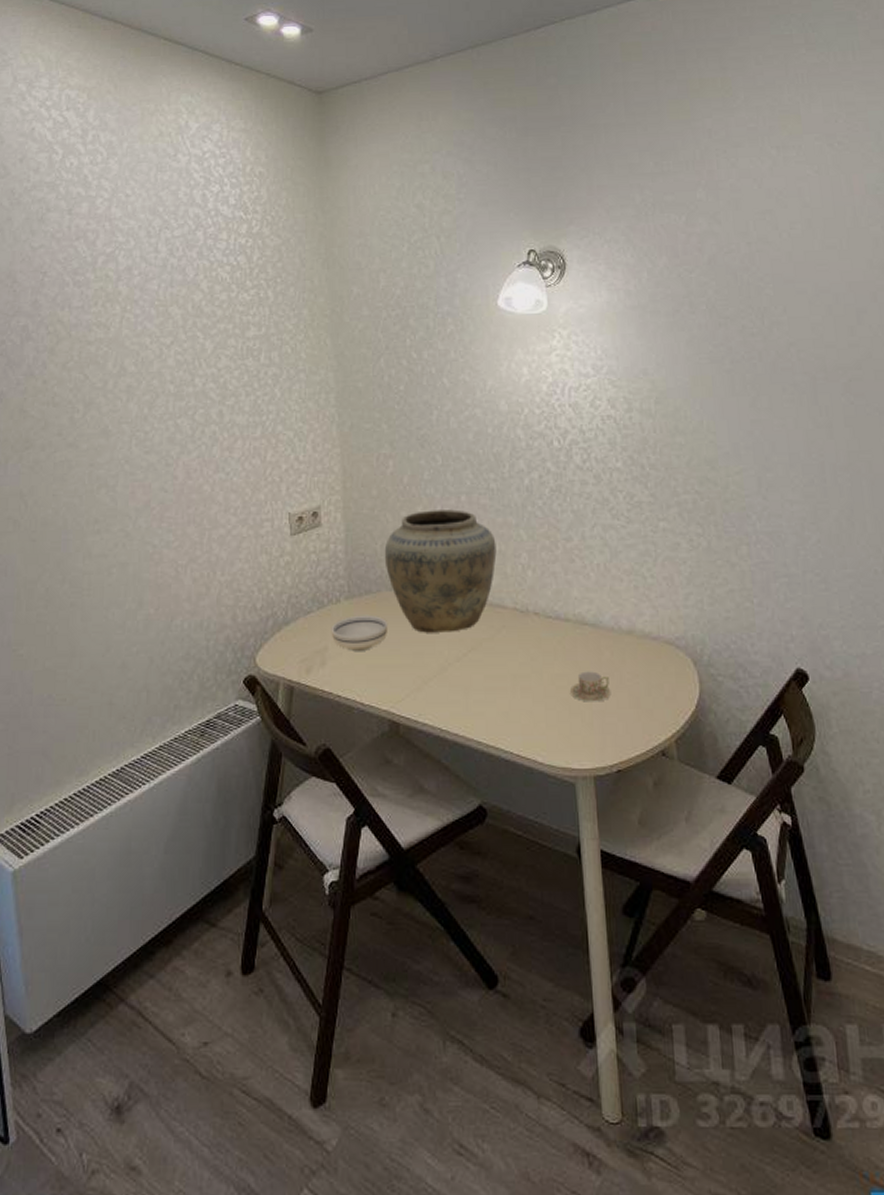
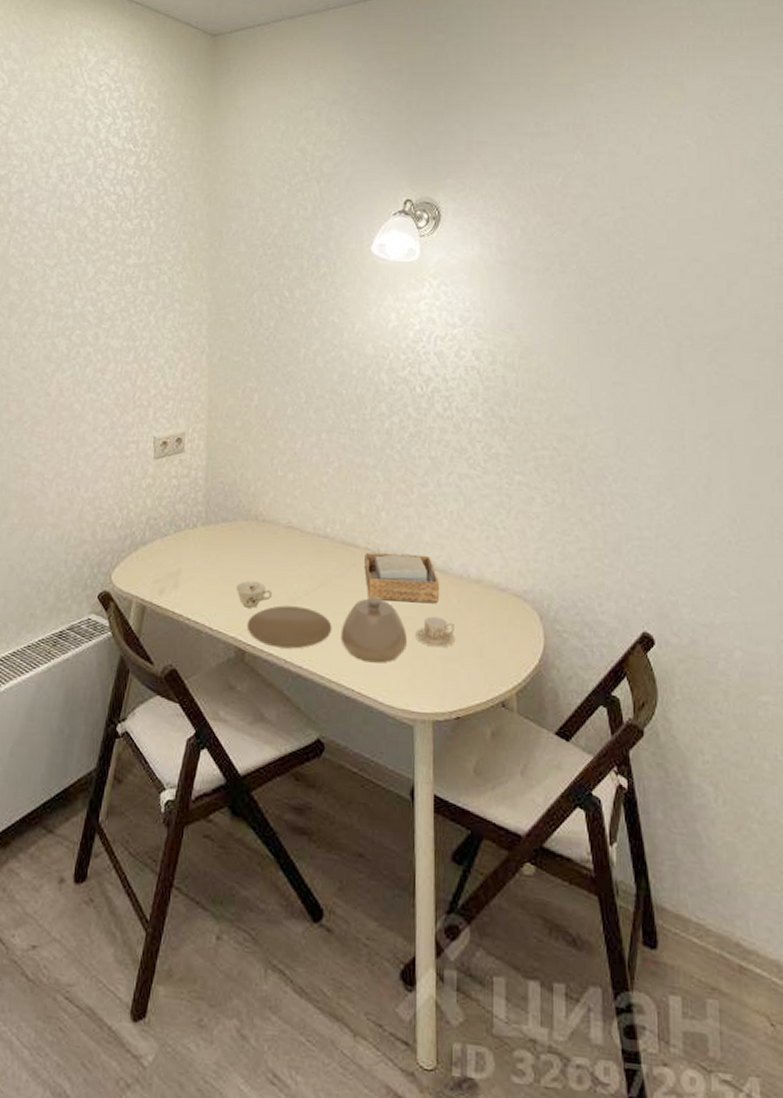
bowl: present [331,614,388,651] -> none [185,541,242,577]
vase: present [384,509,497,633] -> none [242,445,353,566]
teacup: none [385,651,423,679] -> present [236,580,273,608]
plate: none [399,673,486,717] -> present [246,605,332,649]
sugar bowl: none [495,657,564,724] -> present [340,596,408,663]
napkin holder: none [514,610,592,660] -> present [364,552,440,603]

